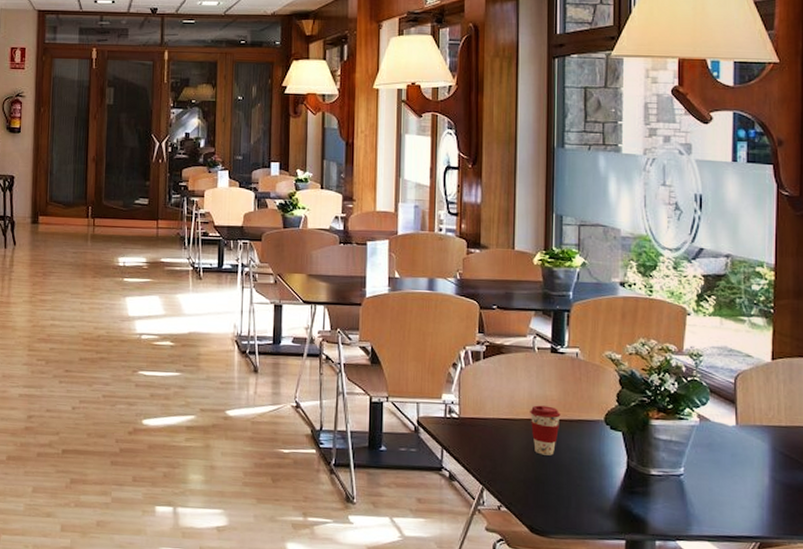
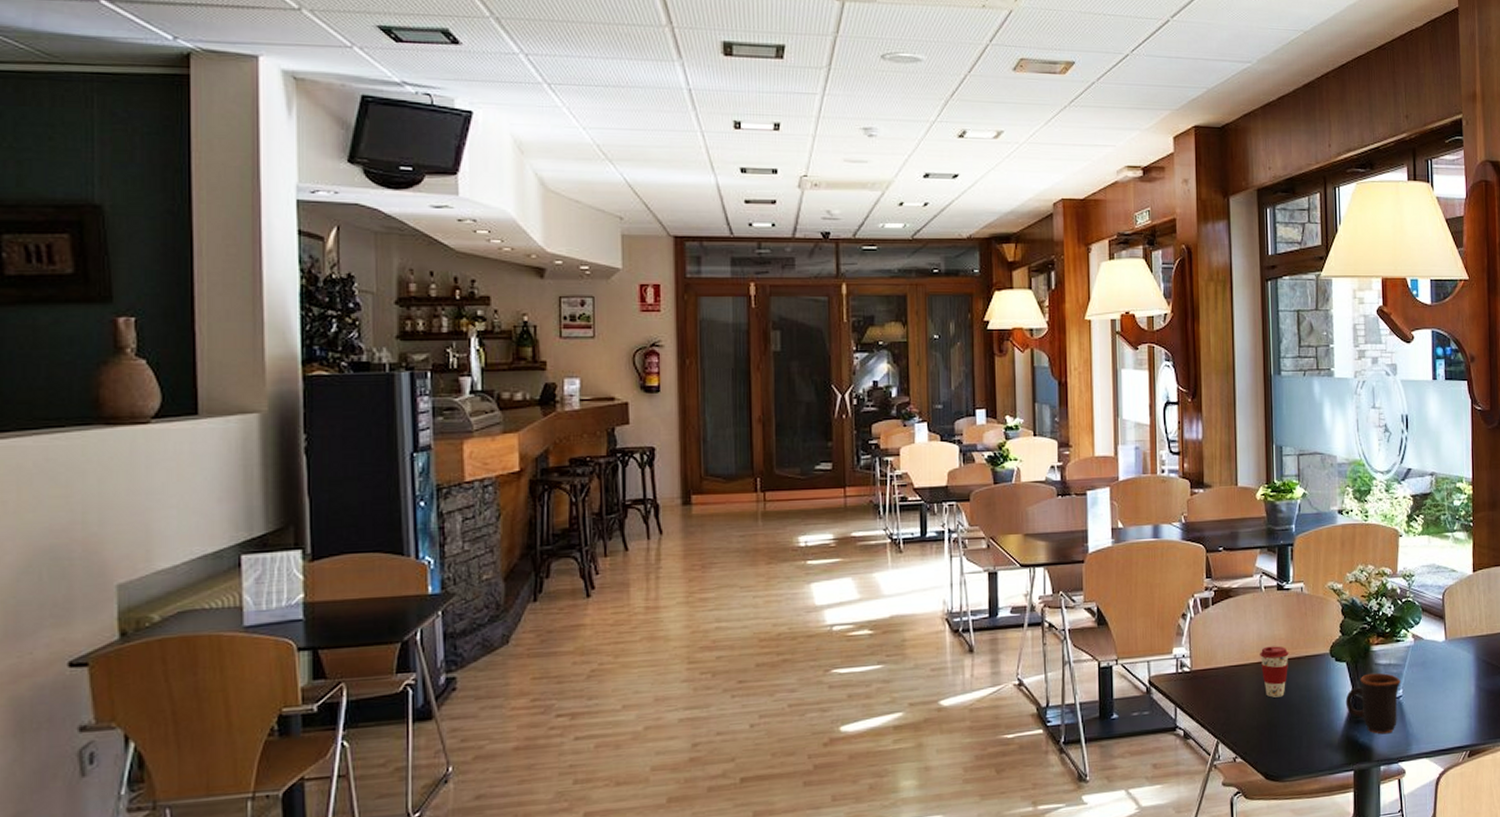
mug: none [619,446,683,510] -> present [1345,673,1401,735]

